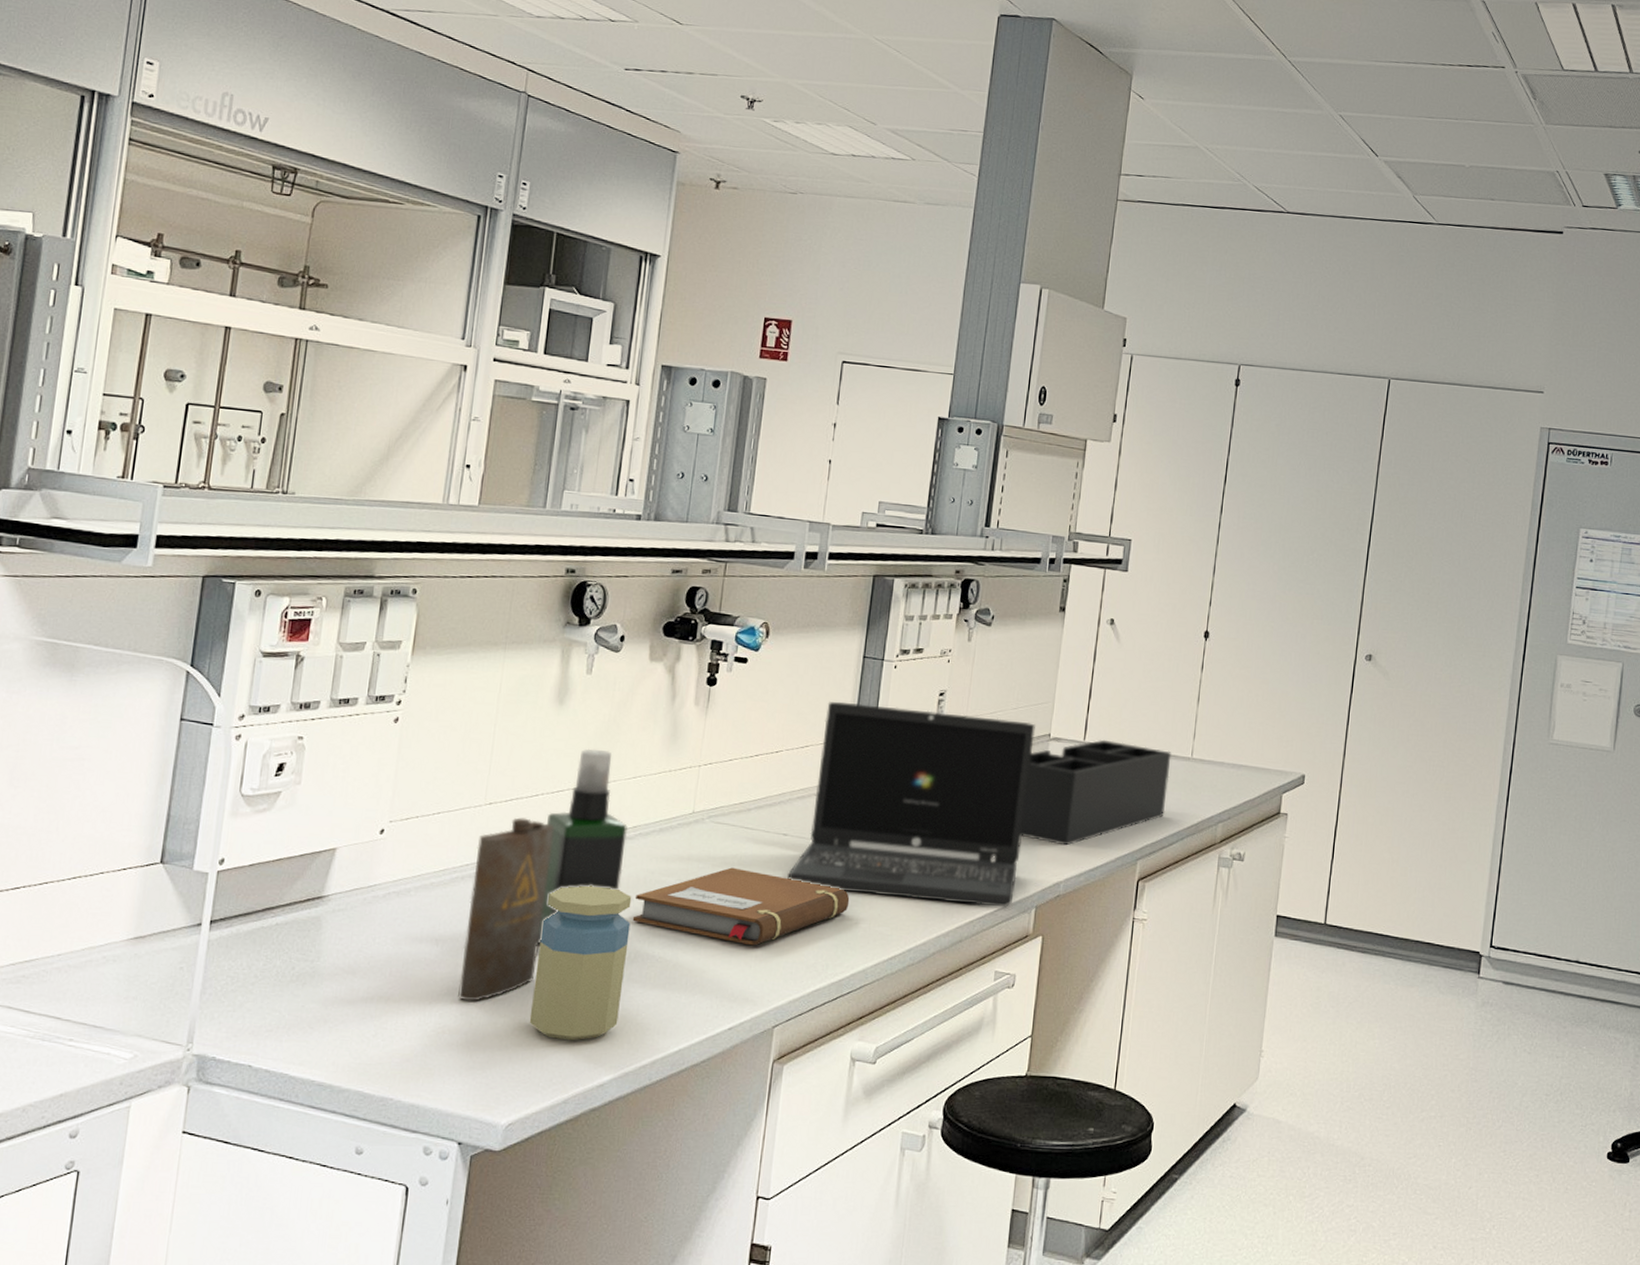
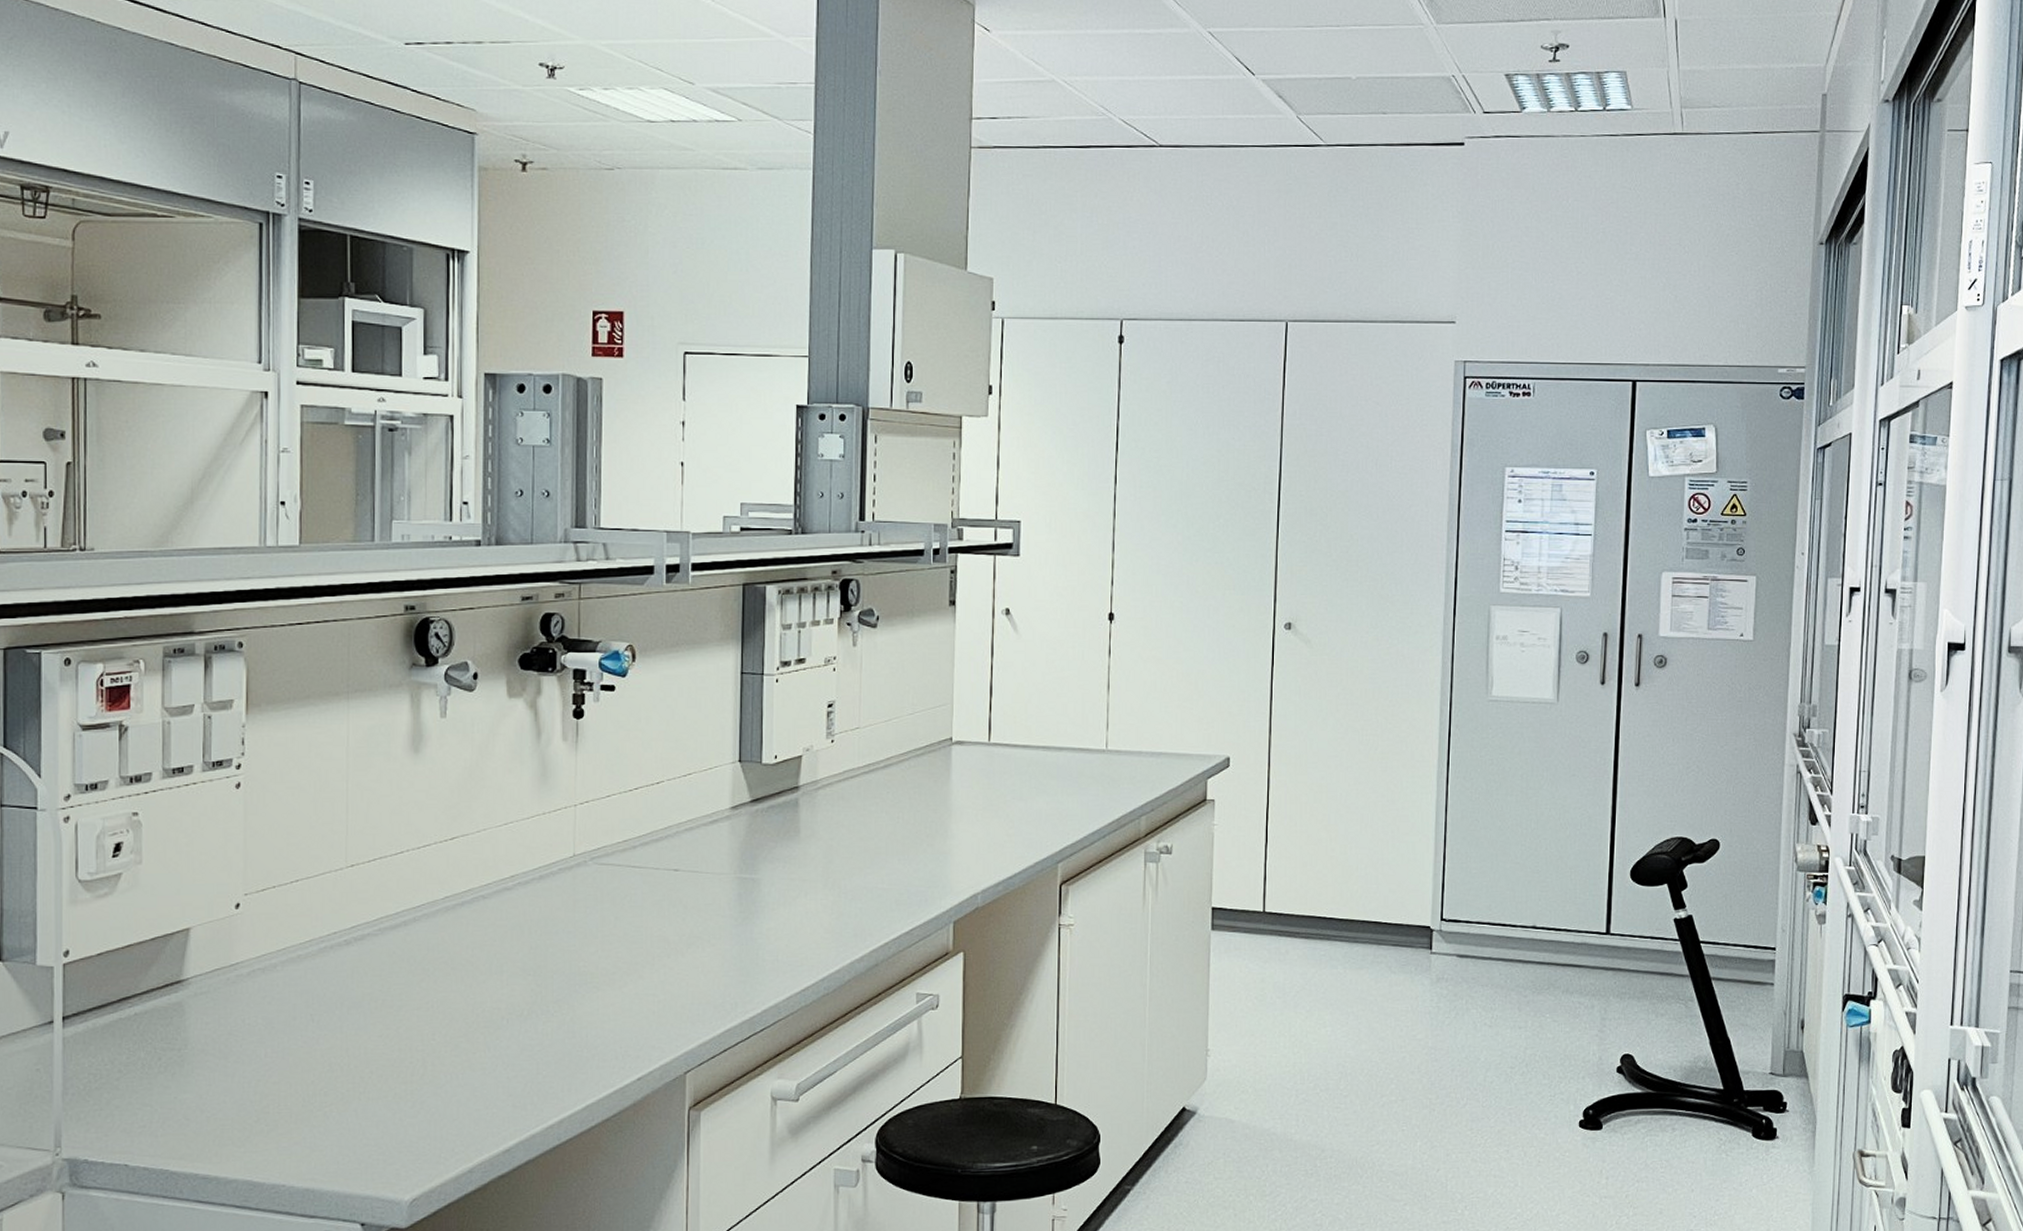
flask: present [458,817,554,1001] -> none [341,877,424,1076]
jar: present [529,885,632,1041] -> none [422,943,520,1107]
spray bottle: present [537,748,627,945] -> none [416,797,505,1010]
notebook: present [632,867,850,946] -> none [521,910,753,990]
laptop: present [787,701,1035,908] -> none [684,723,935,926]
desk organizer: present [1020,739,1172,846] -> none [930,738,1085,855]

